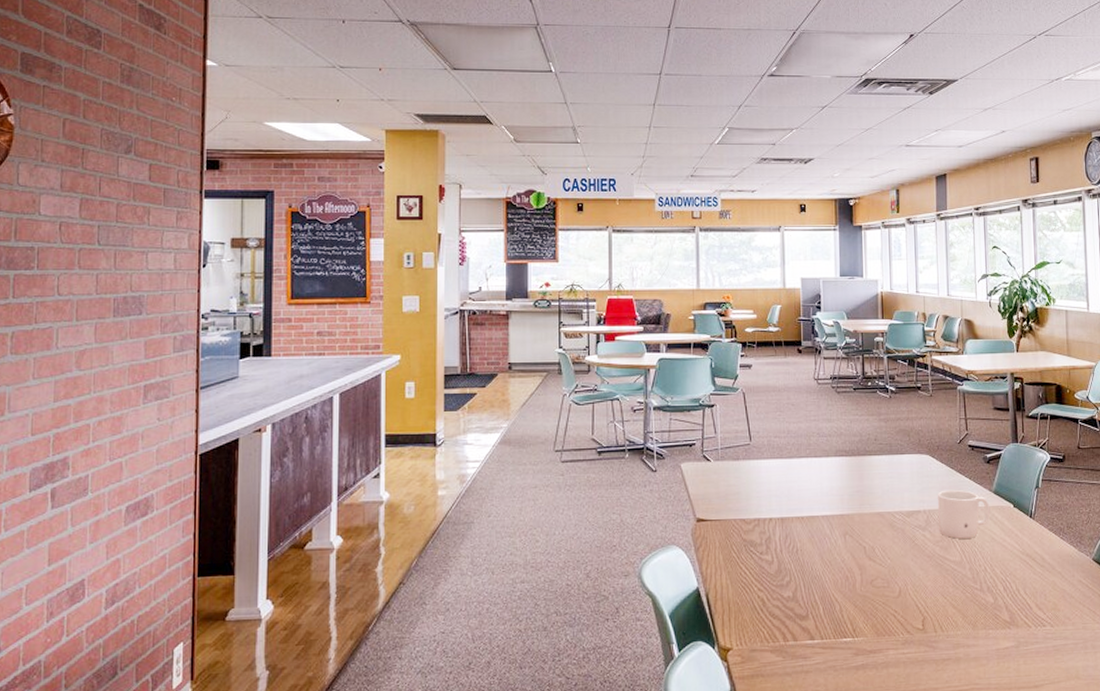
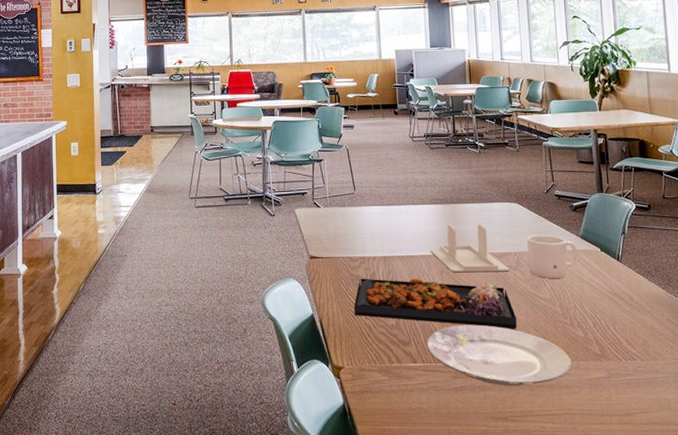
food tray: none [746,542,924,596] -> present [354,278,517,328]
plate: none [825,593,982,661] -> present [426,325,573,385]
napkin holder: none [833,478,918,534] -> present [430,224,509,272]

